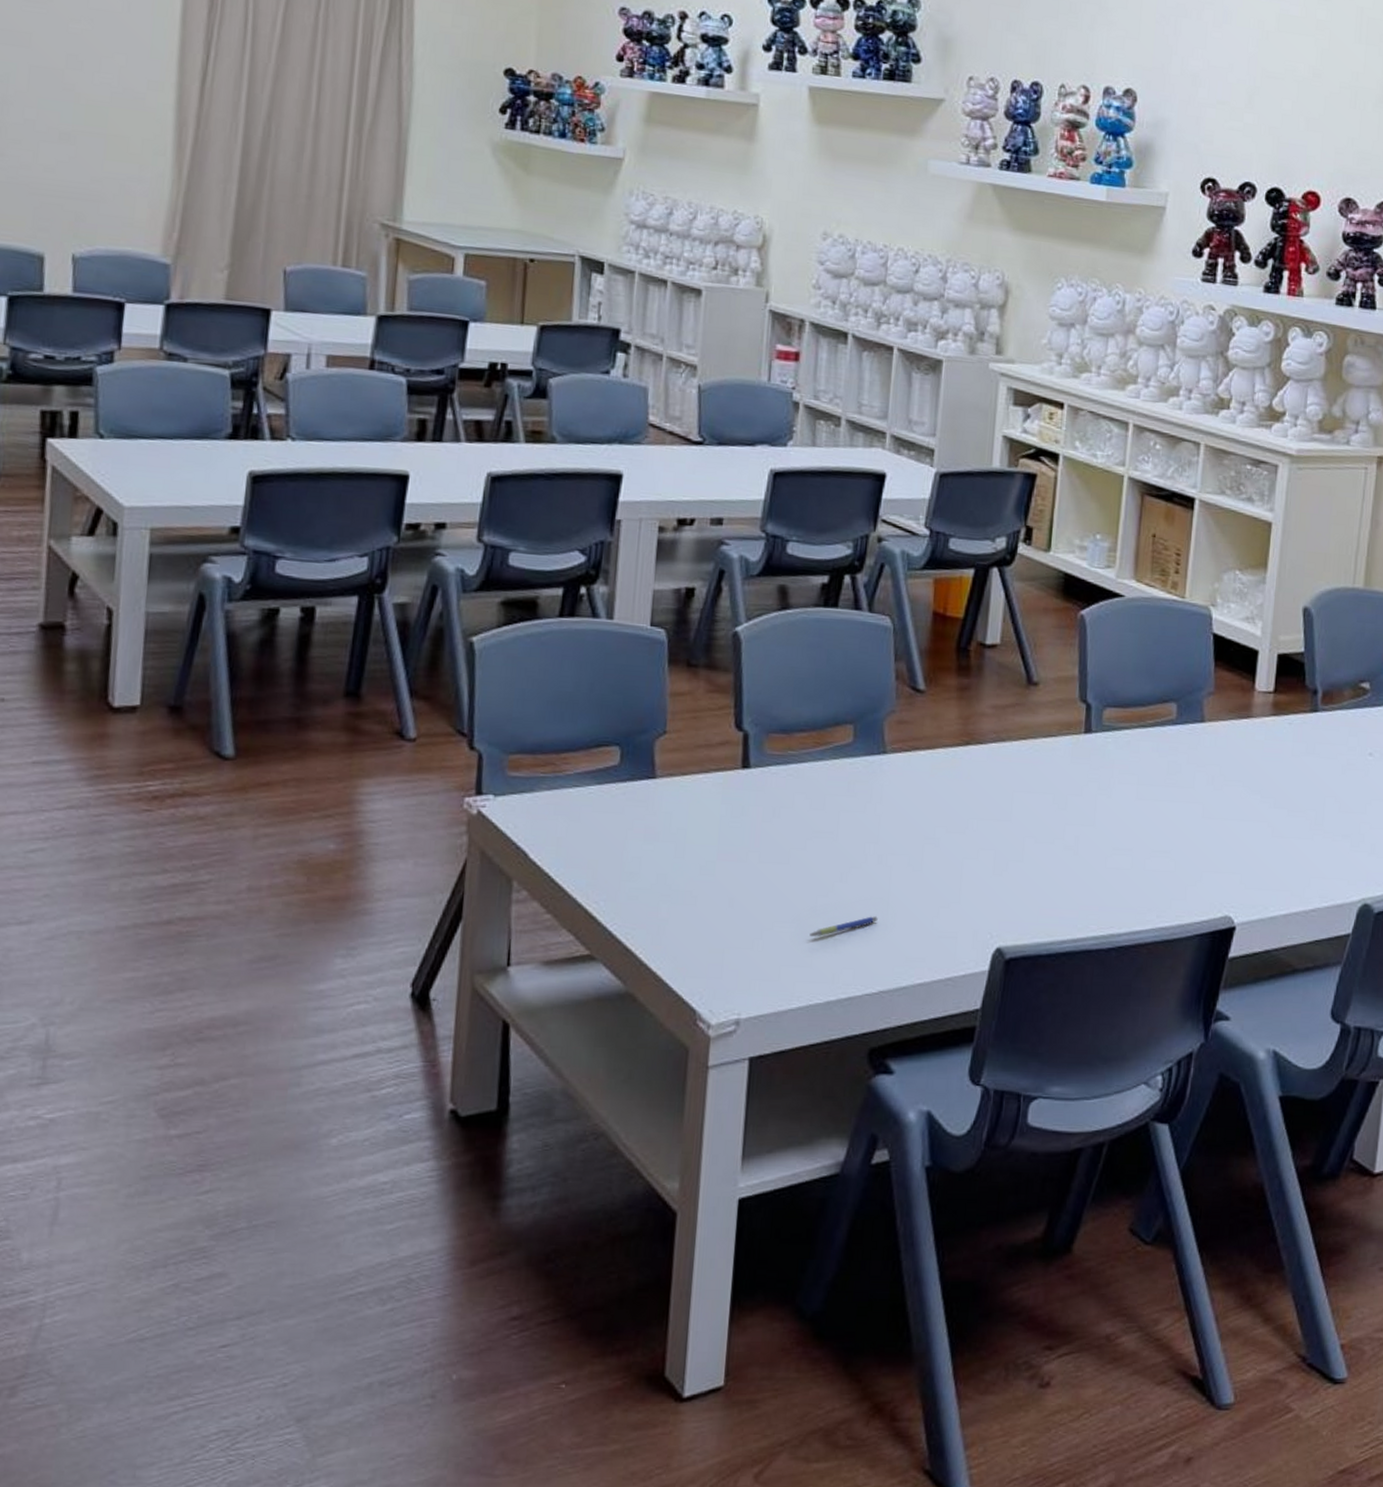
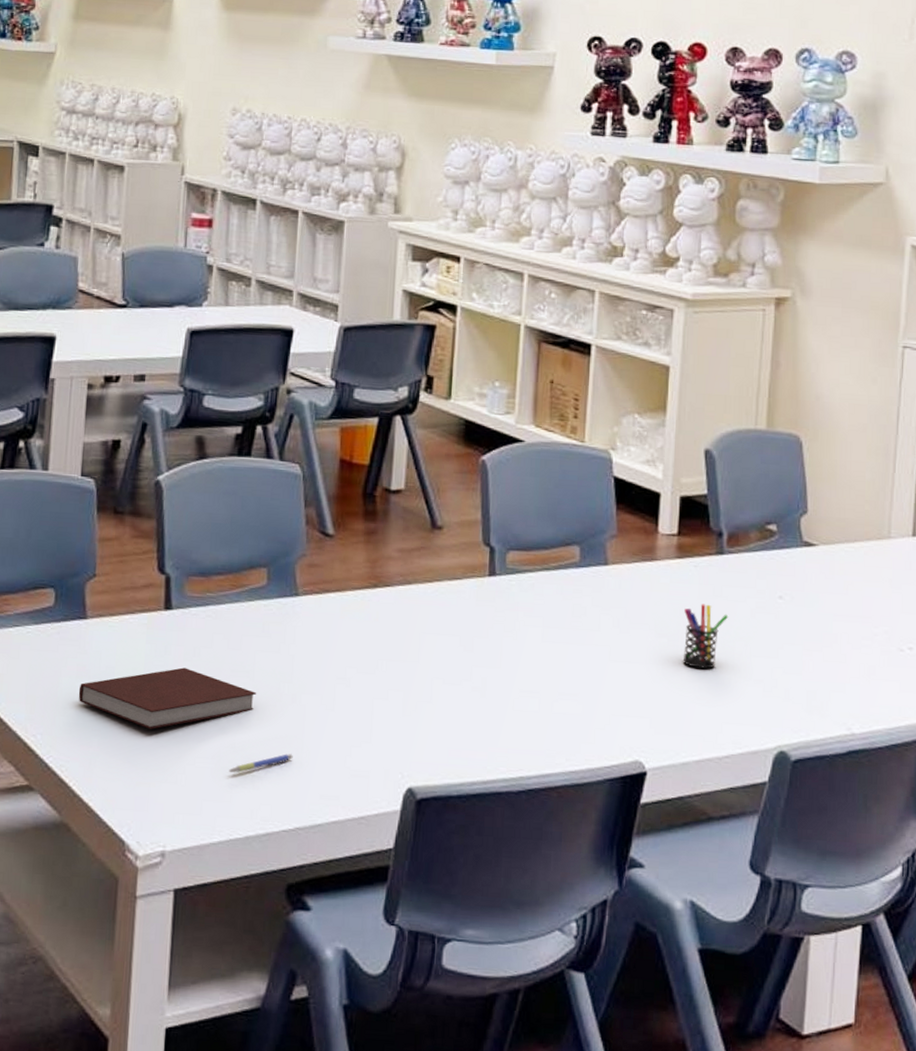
notebook: none [646,829,841,894] -> present [78,667,257,729]
pen holder: none [1274,760,1320,825] -> present [682,603,729,669]

